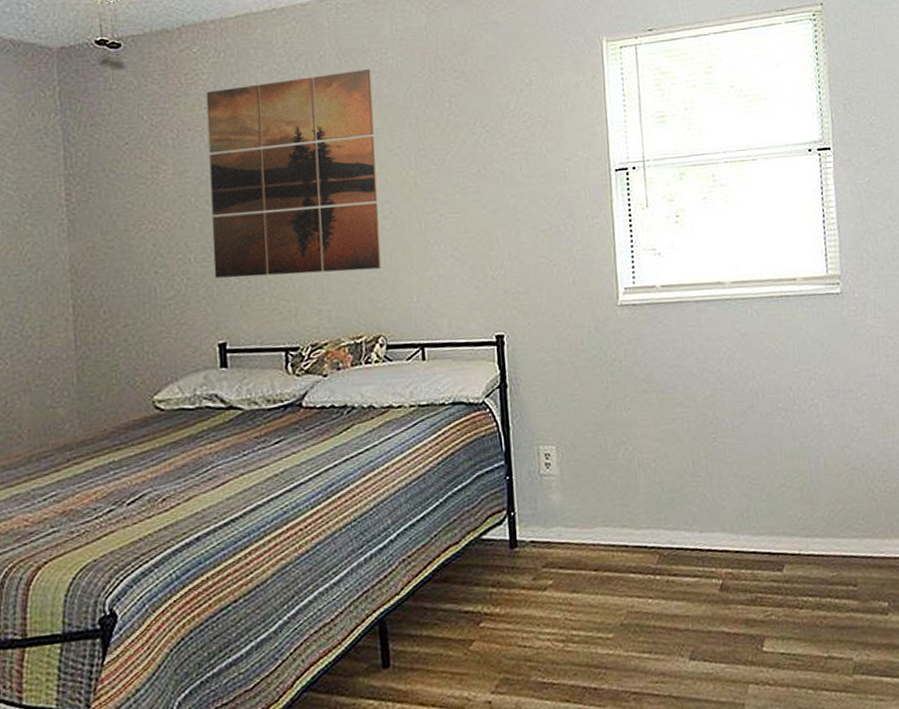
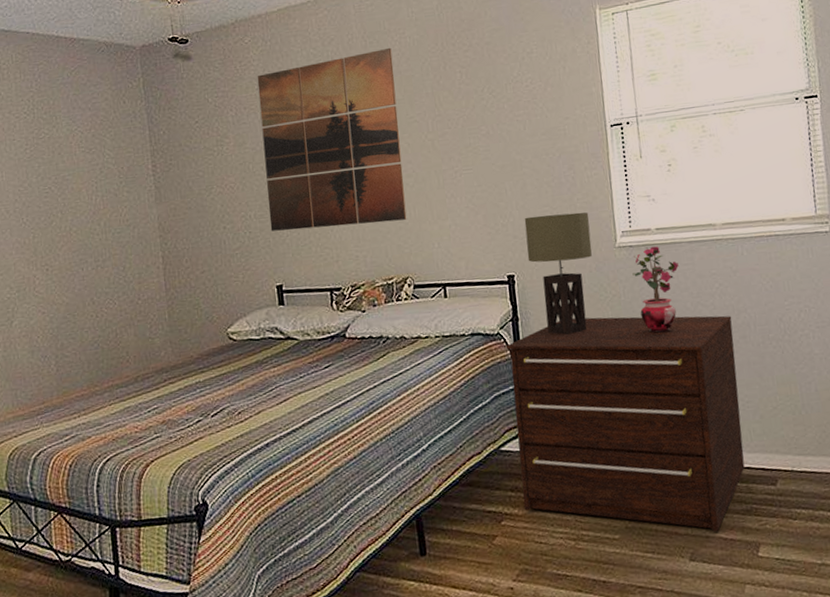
dresser: none [491,383,750,626] -> present [505,315,745,532]
table lamp: none [517,265,592,404] -> present [524,212,592,335]
potted plant: none [635,305,686,403] -> present [632,246,680,333]

